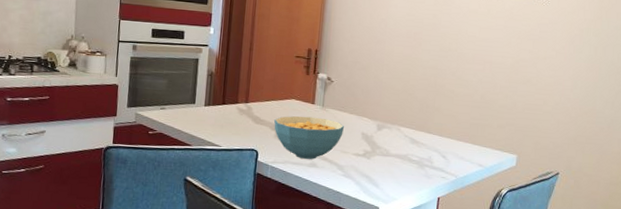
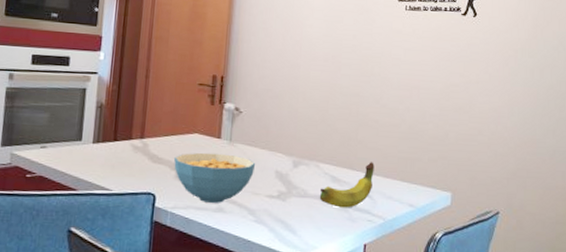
fruit: none [399,127,449,166] -> present [319,162,375,208]

